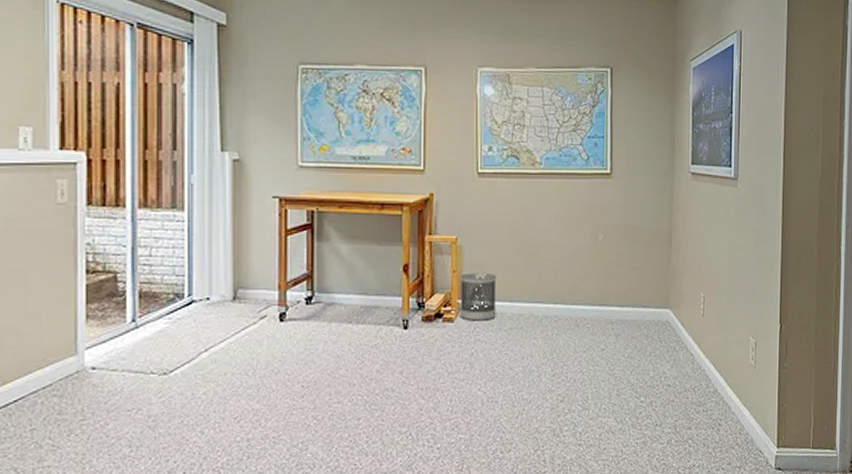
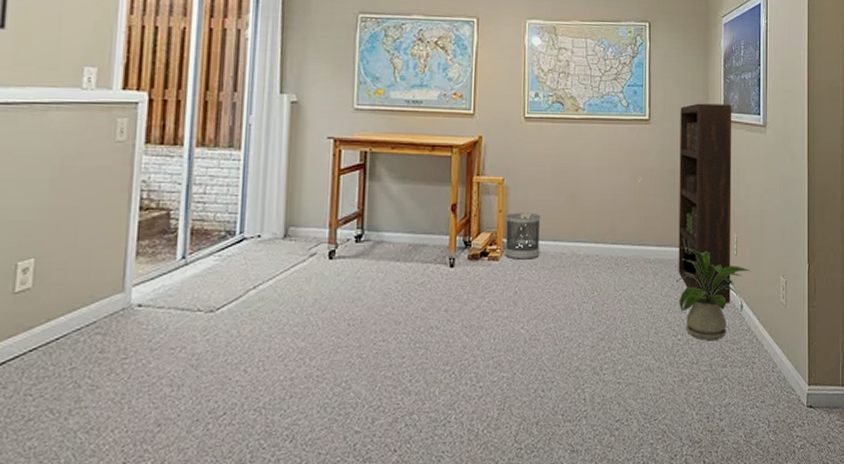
house plant: none [640,306,718,402] -> present [677,246,751,340]
bookcase: none [641,155,701,366] -> present [678,103,732,304]

